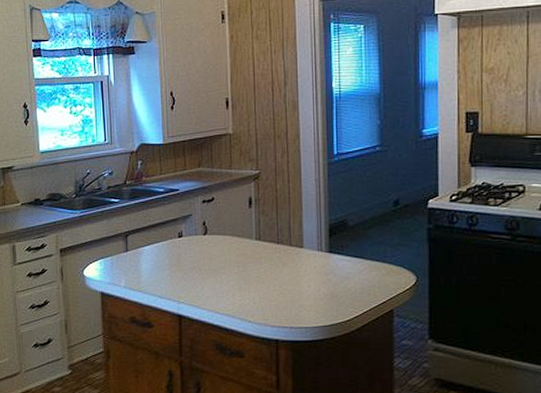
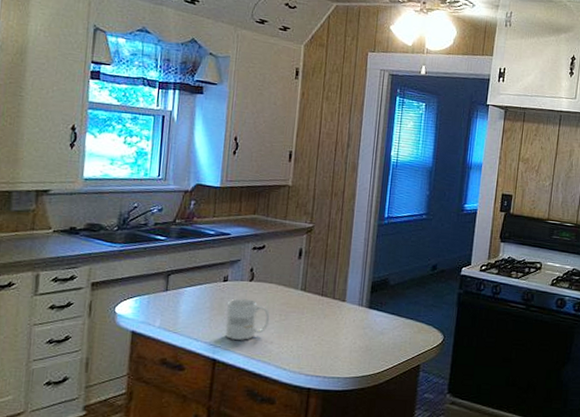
mug: none [185,253,229,294] -> present [225,298,270,340]

